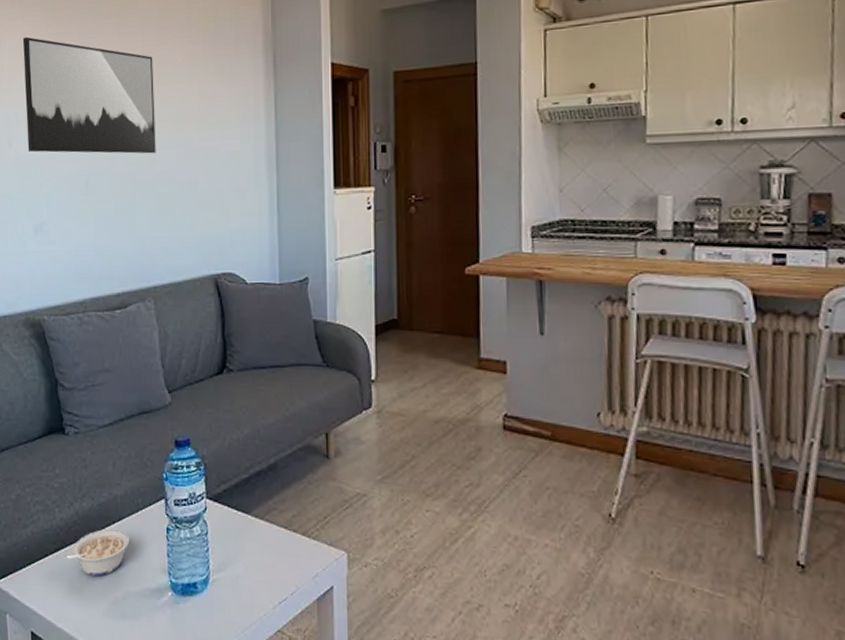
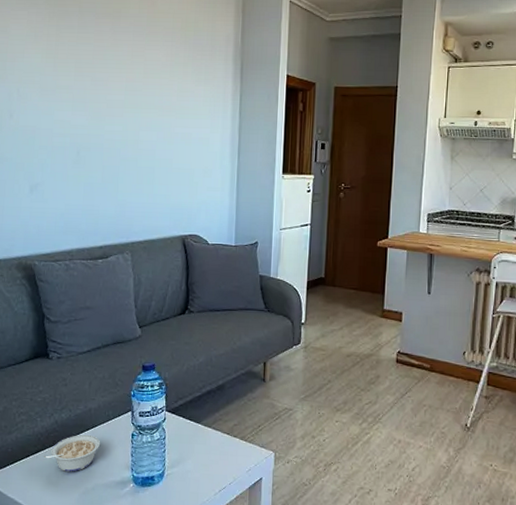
wall art: present [22,36,156,154] -> none [26,25,141,134]

